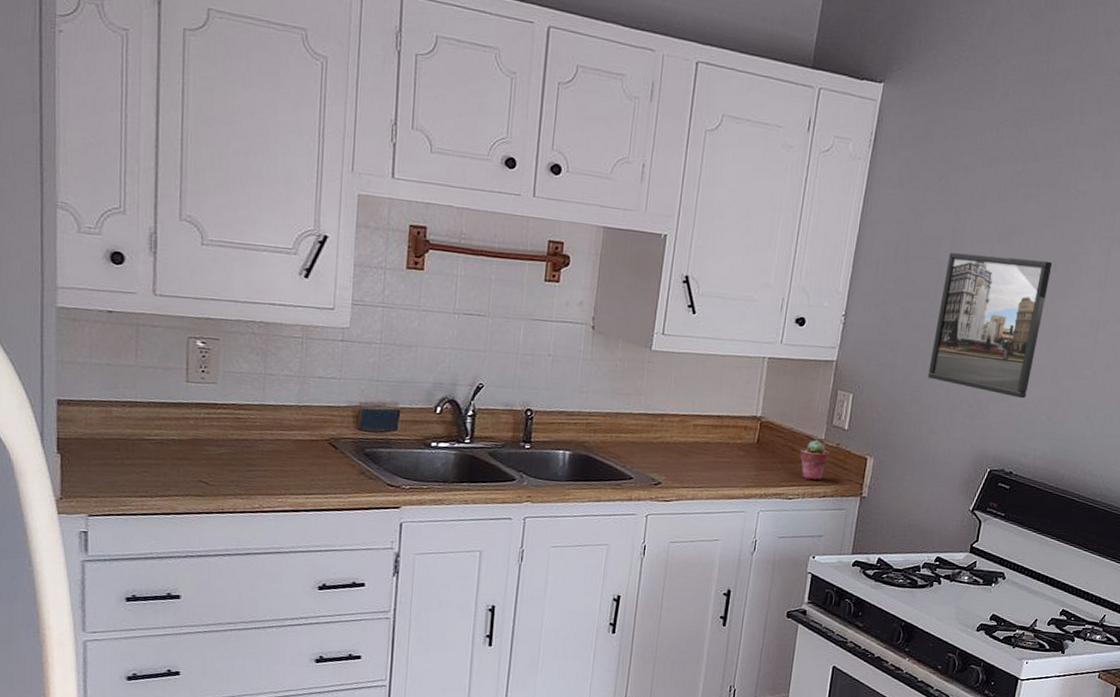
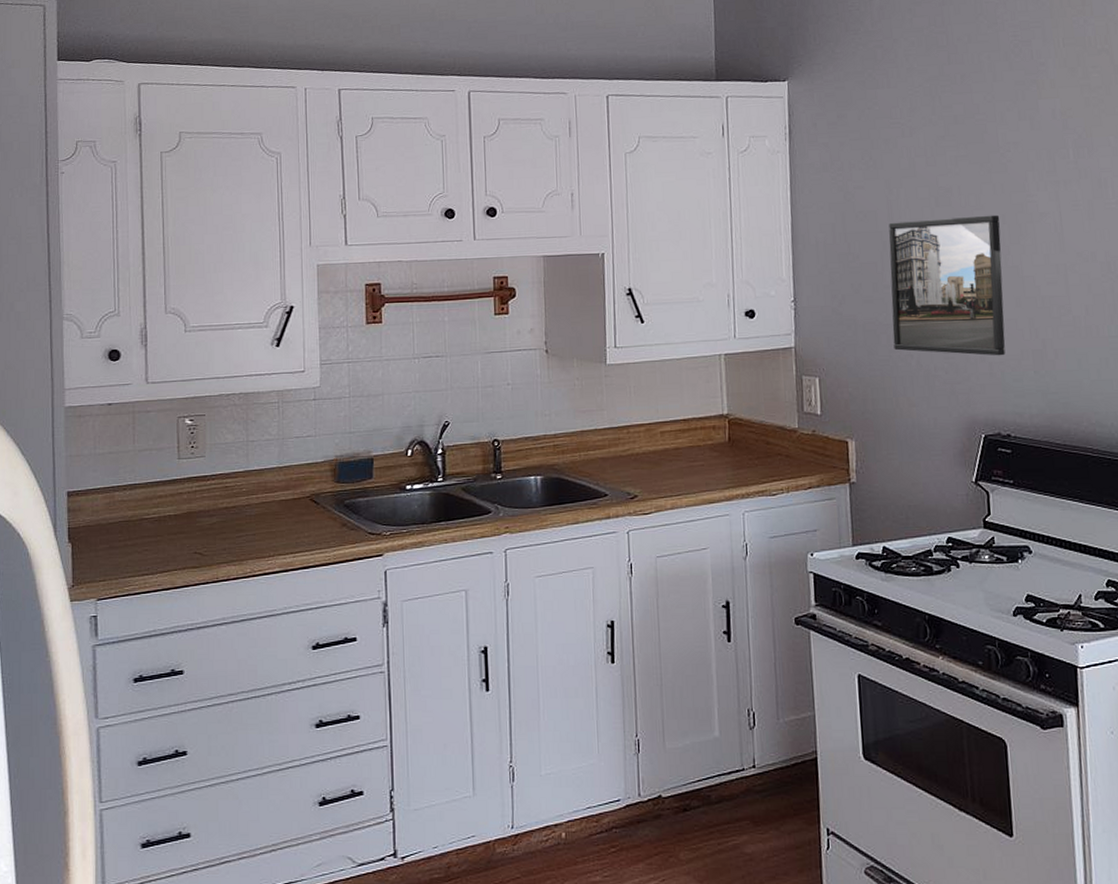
potted succulent: present [799,439,830,480] -> none [775,429,808,472]

